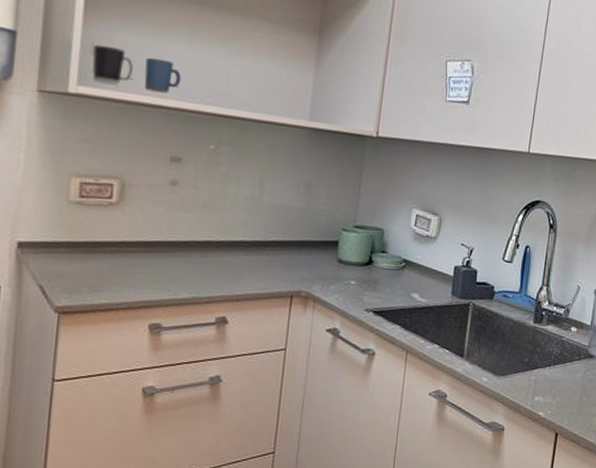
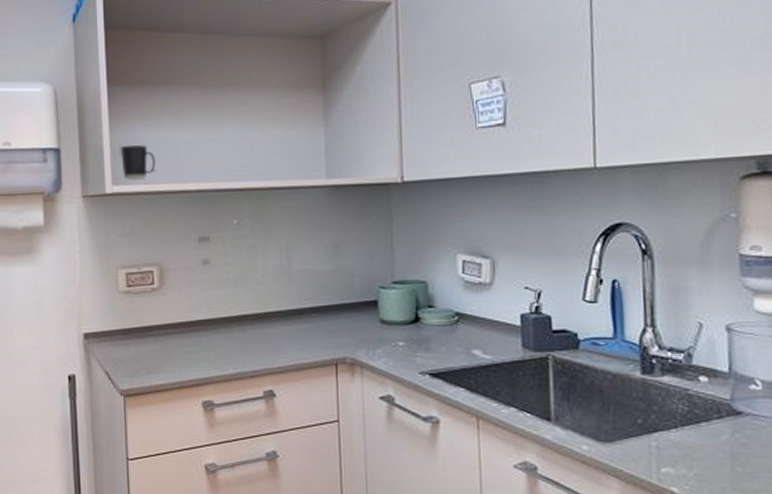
mug: present [144,57,182,93] -> none [166,146,199,179]

